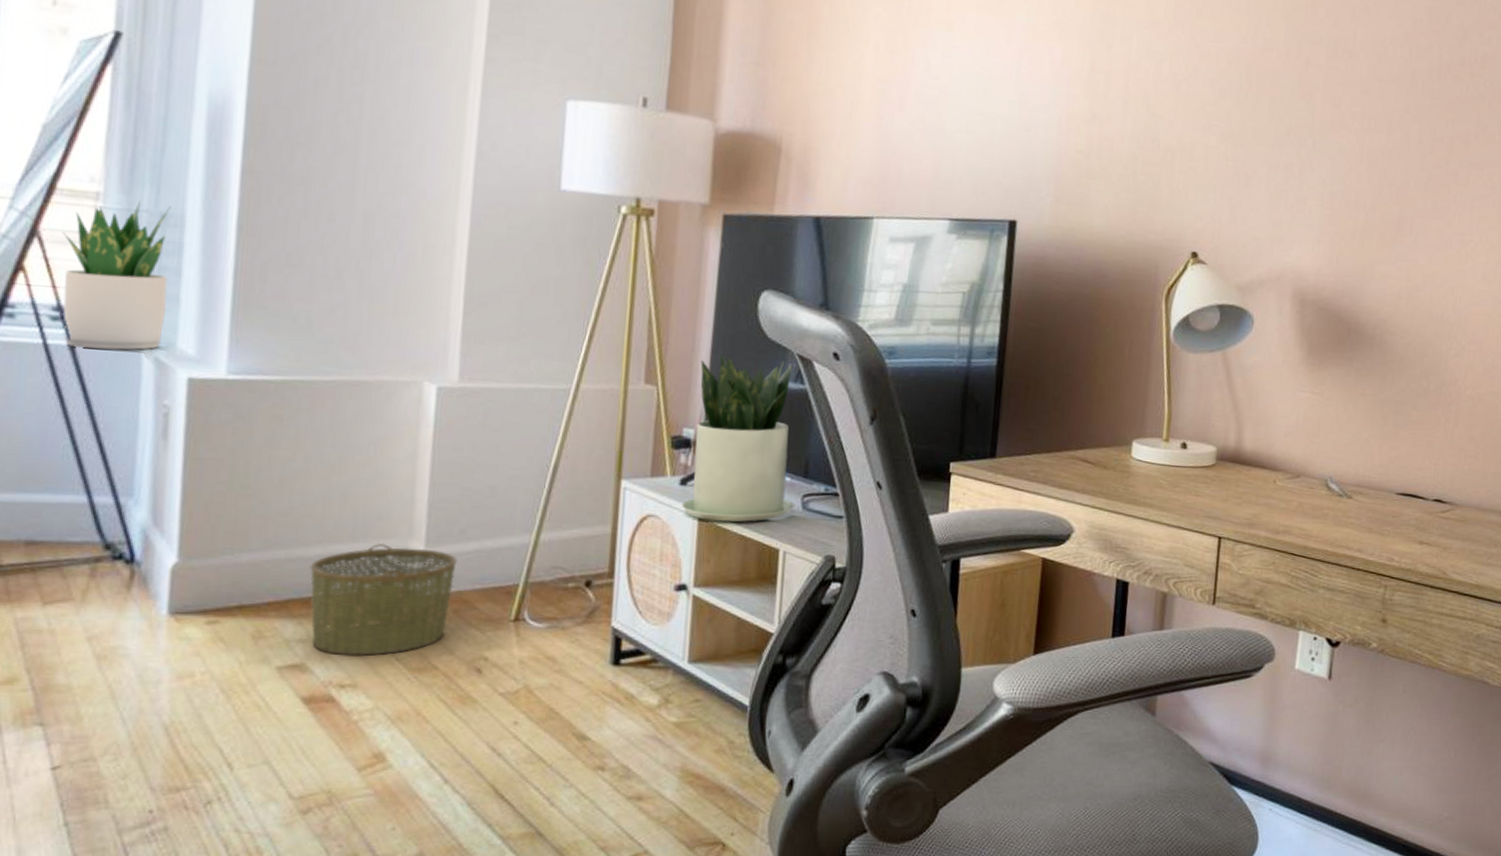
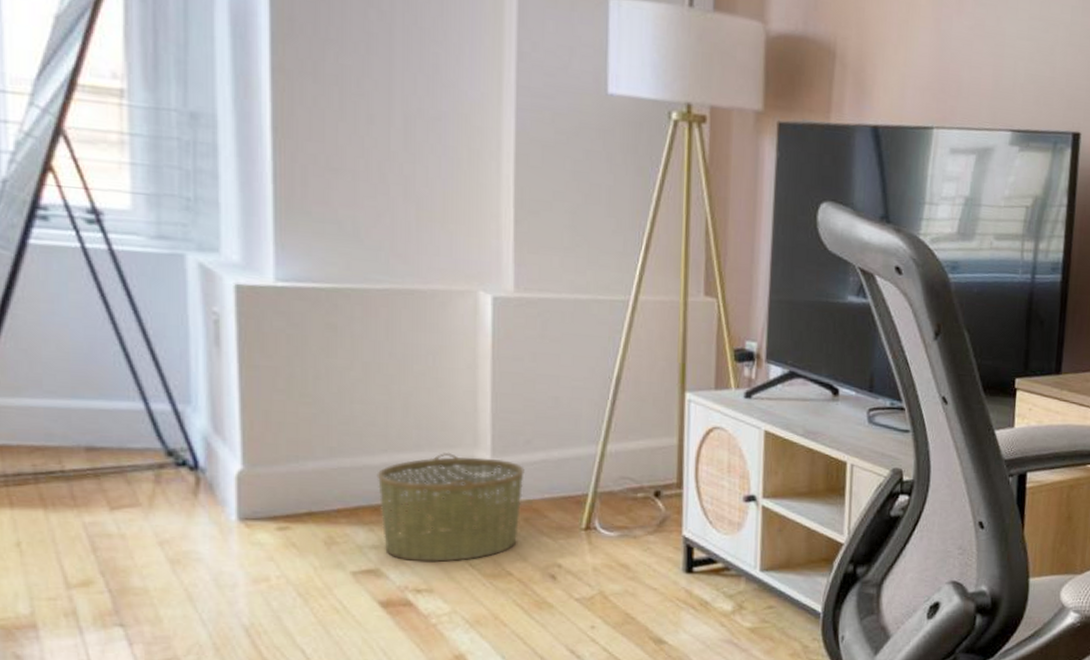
planter: present [63,201,171,351] -> none [89,99,205,256]
planter: present [681,354,795,523] -> none [747,267,861,436]

